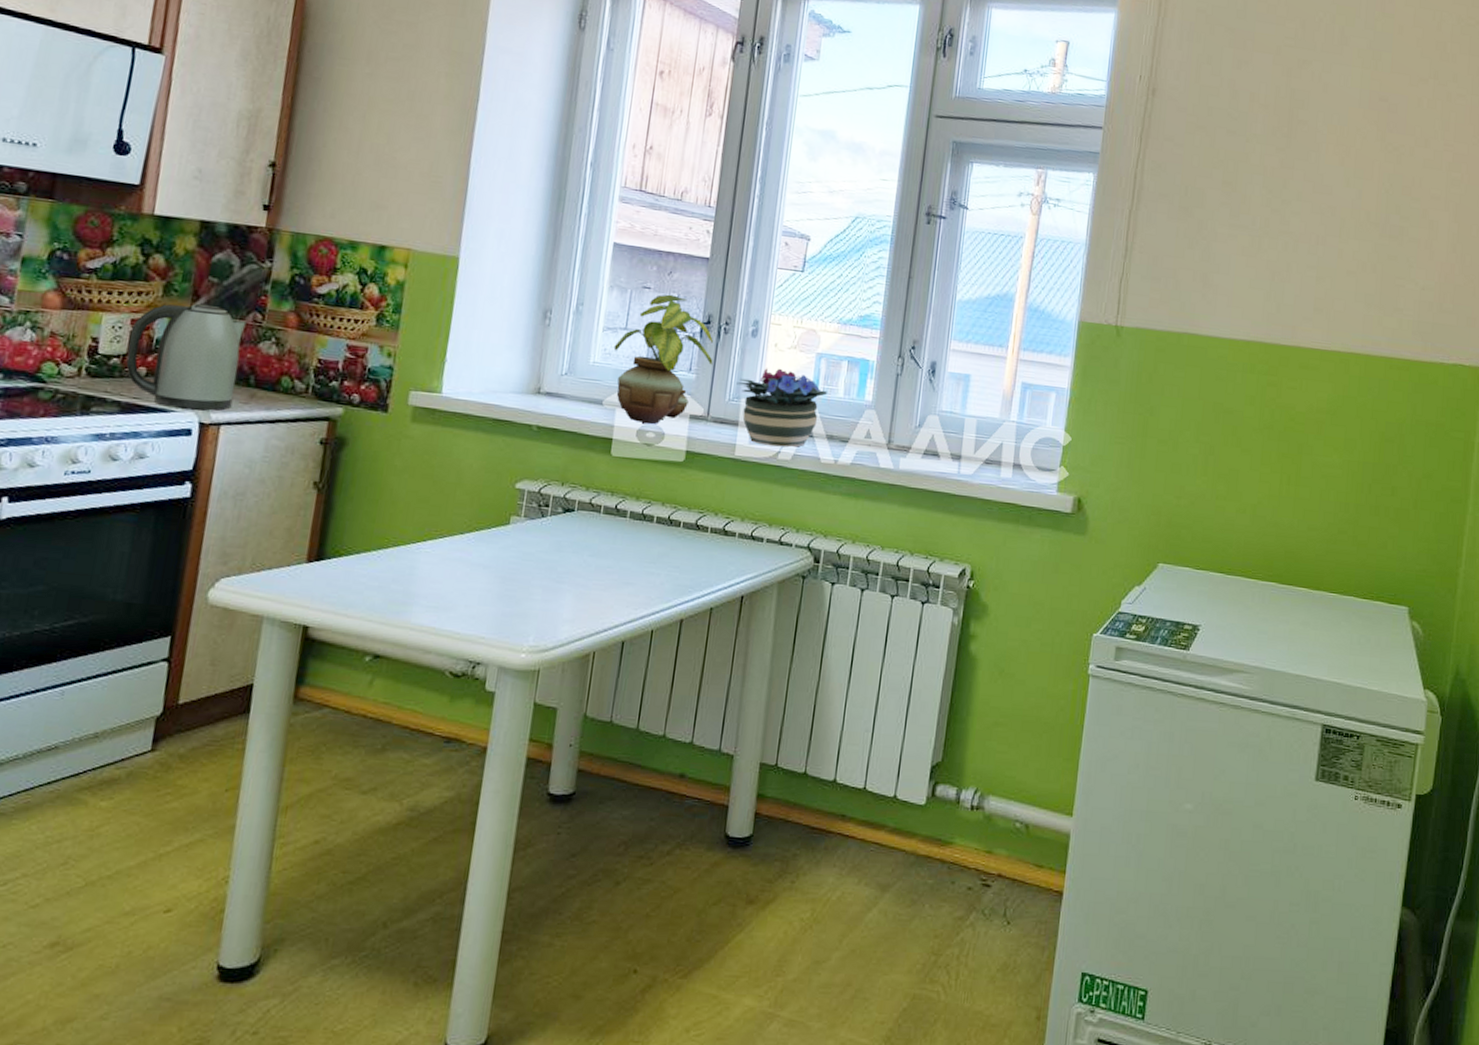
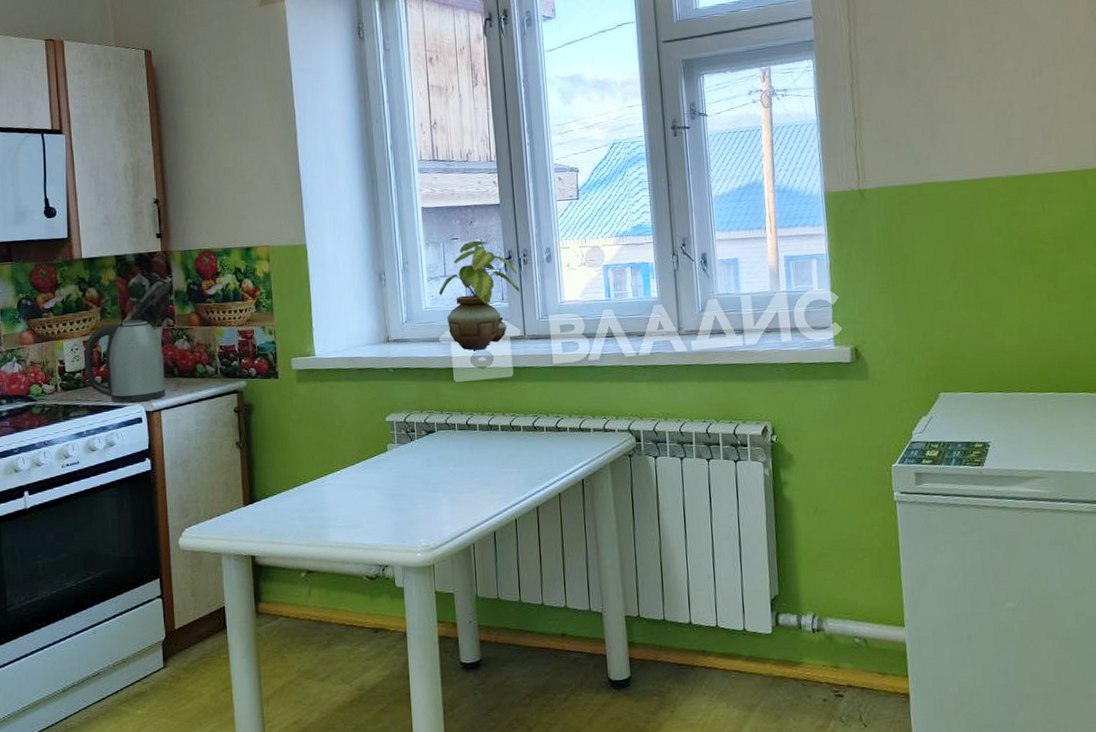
potted flower: present [736,367,828,448] -> none [542,284,620,351]

